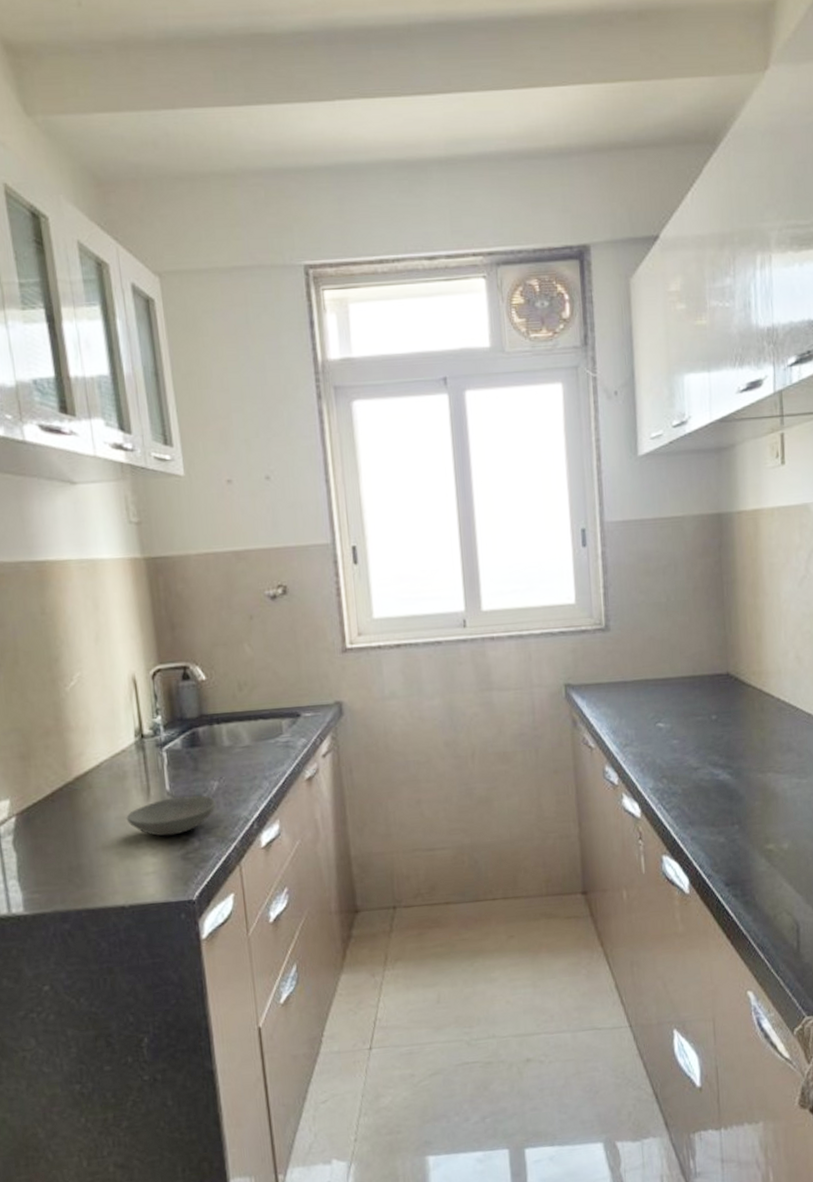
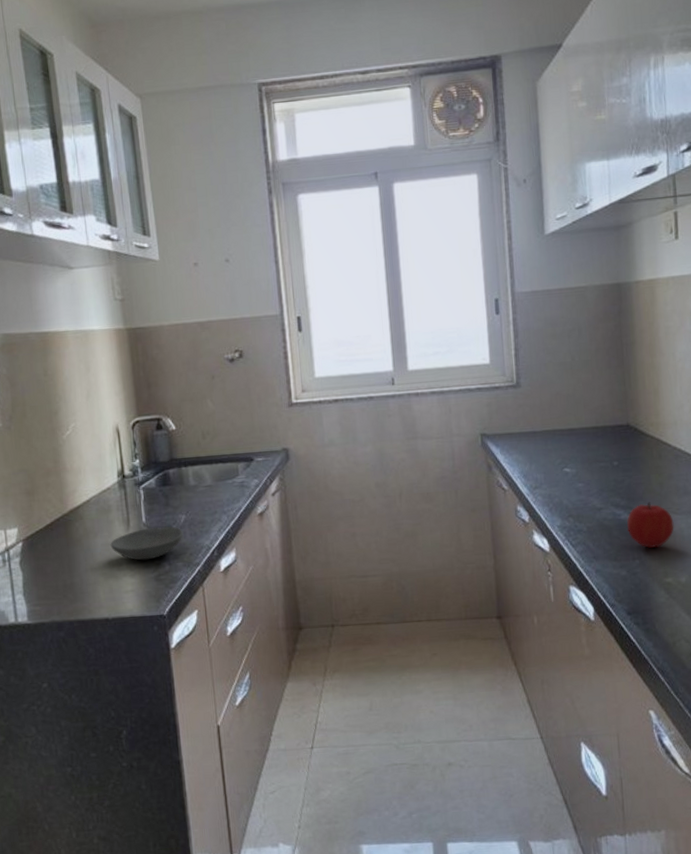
fruit: none [725,760,777,811] -> present [627,502,674,548]

